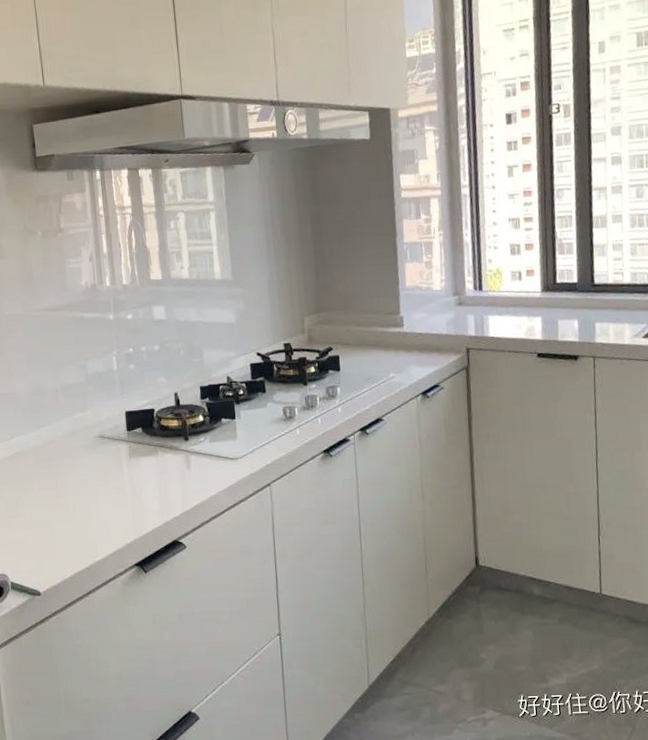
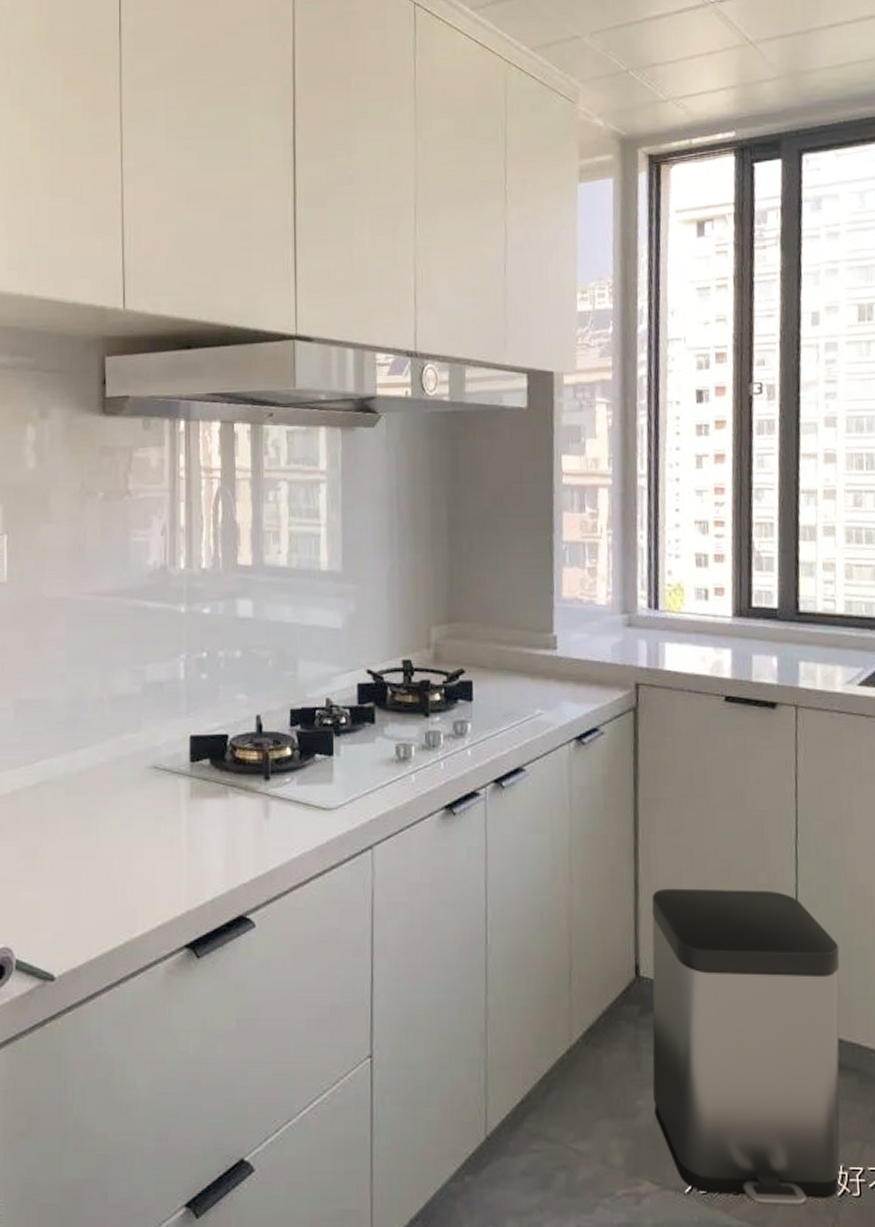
pedal bin: none [486,497,636,722] -> present [651,888,841,1206]

